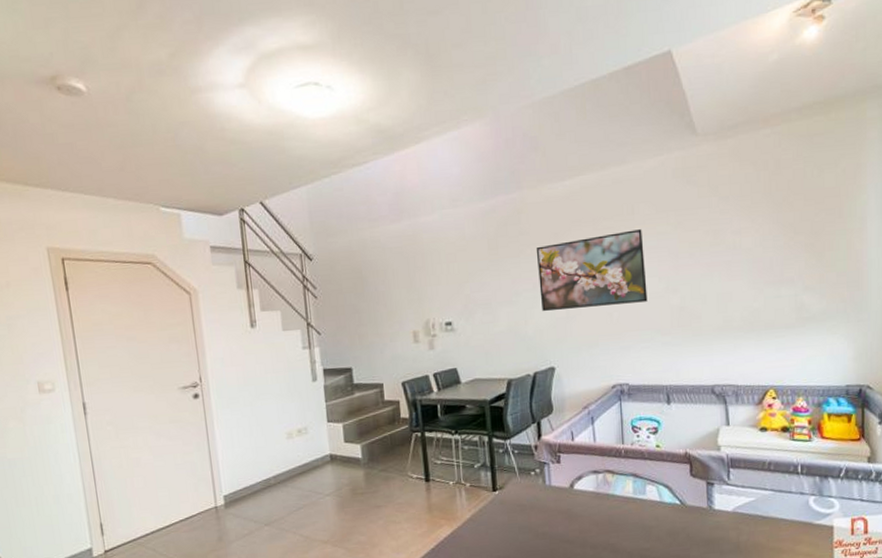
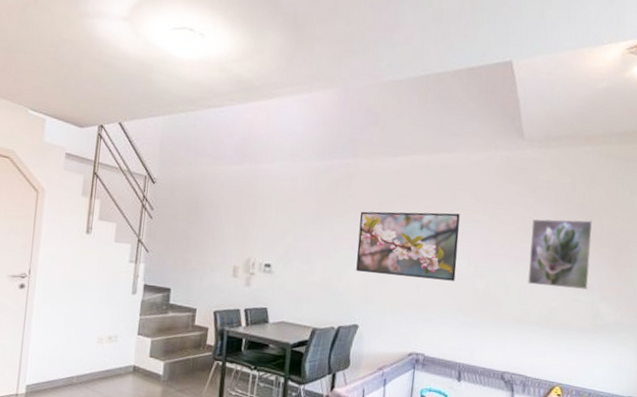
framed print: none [718,209,788,290] -> present [527,219,593,289]

